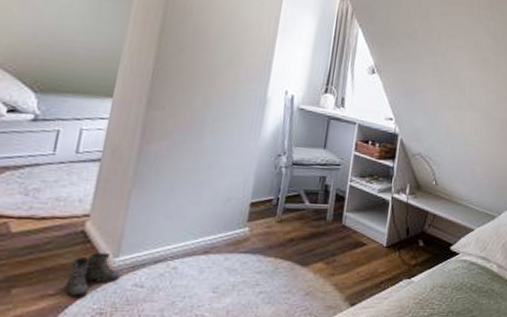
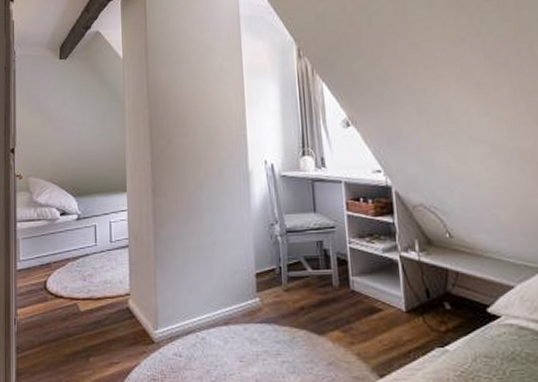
boots: present [59,251,120,297] -> none [121,325,162,365]

